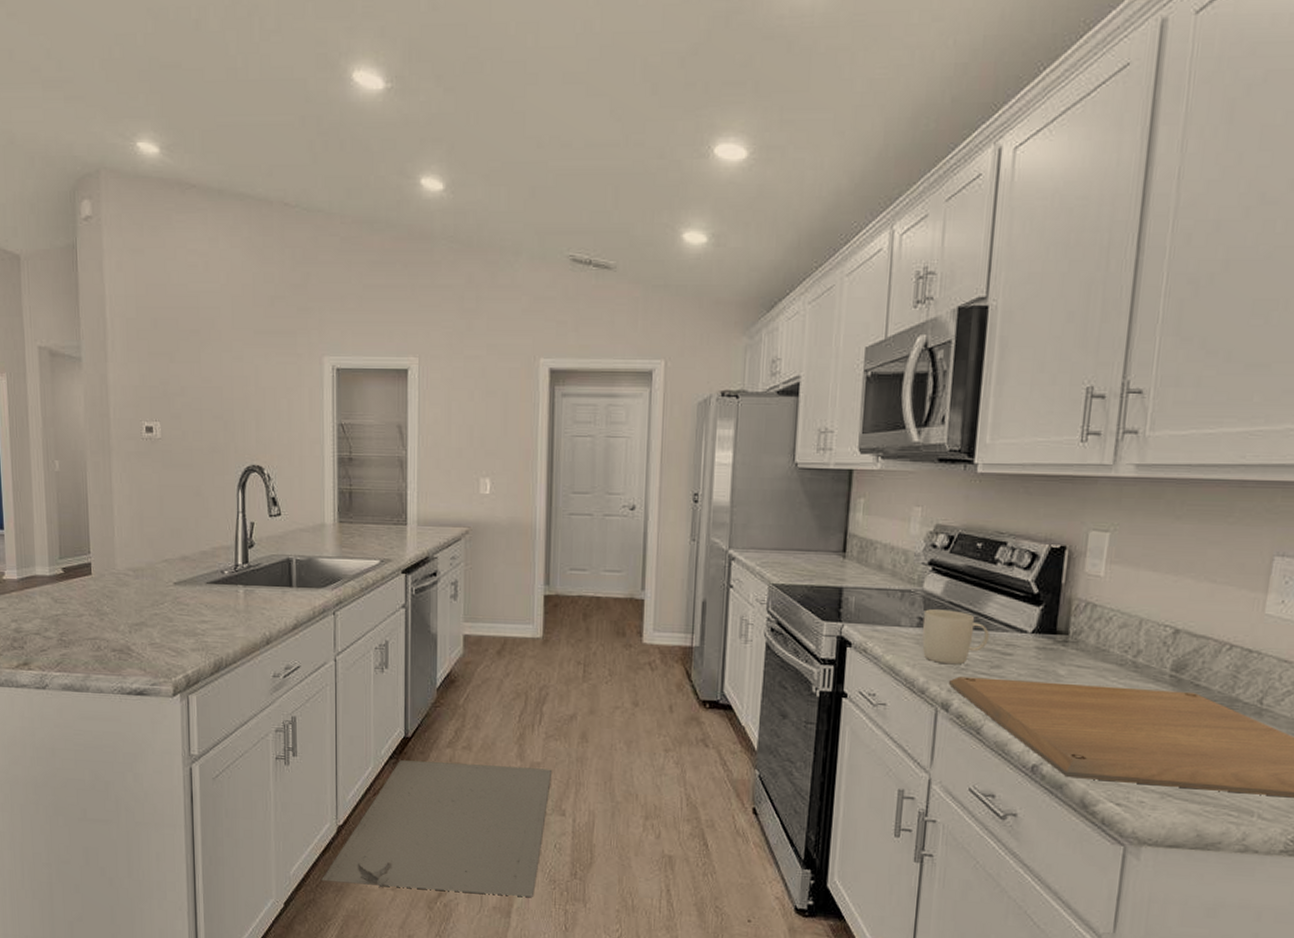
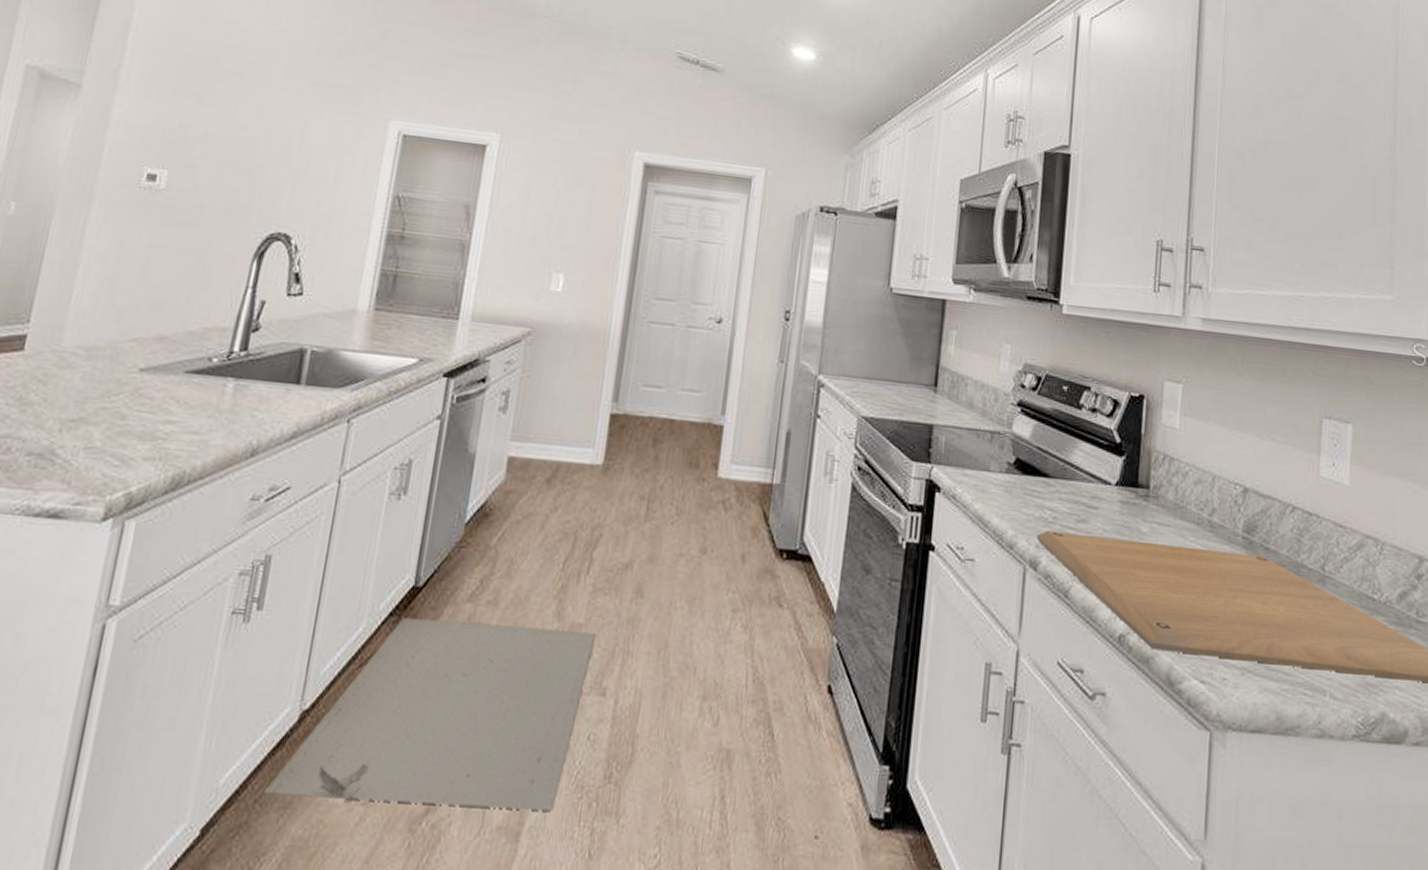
mug: present [921,609,989,665] -> none [1010,454,1076,518]

